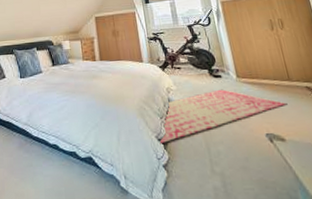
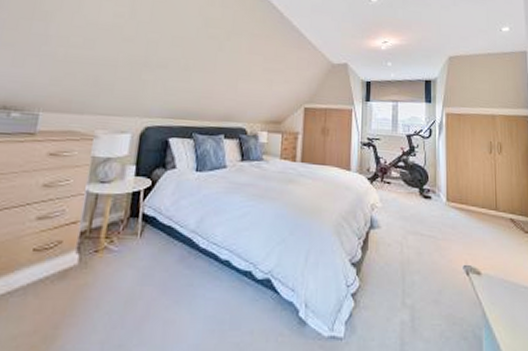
rug: present [159,89,288,144] -> none [352,212,490,269]

